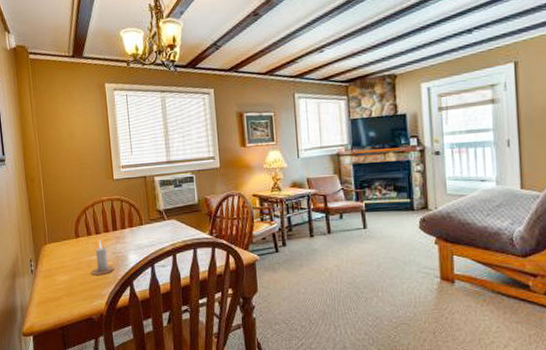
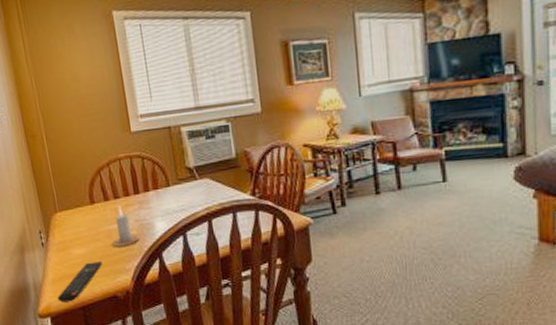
remote control: none [40,287,82,323] -> present [57,261,103,302]

